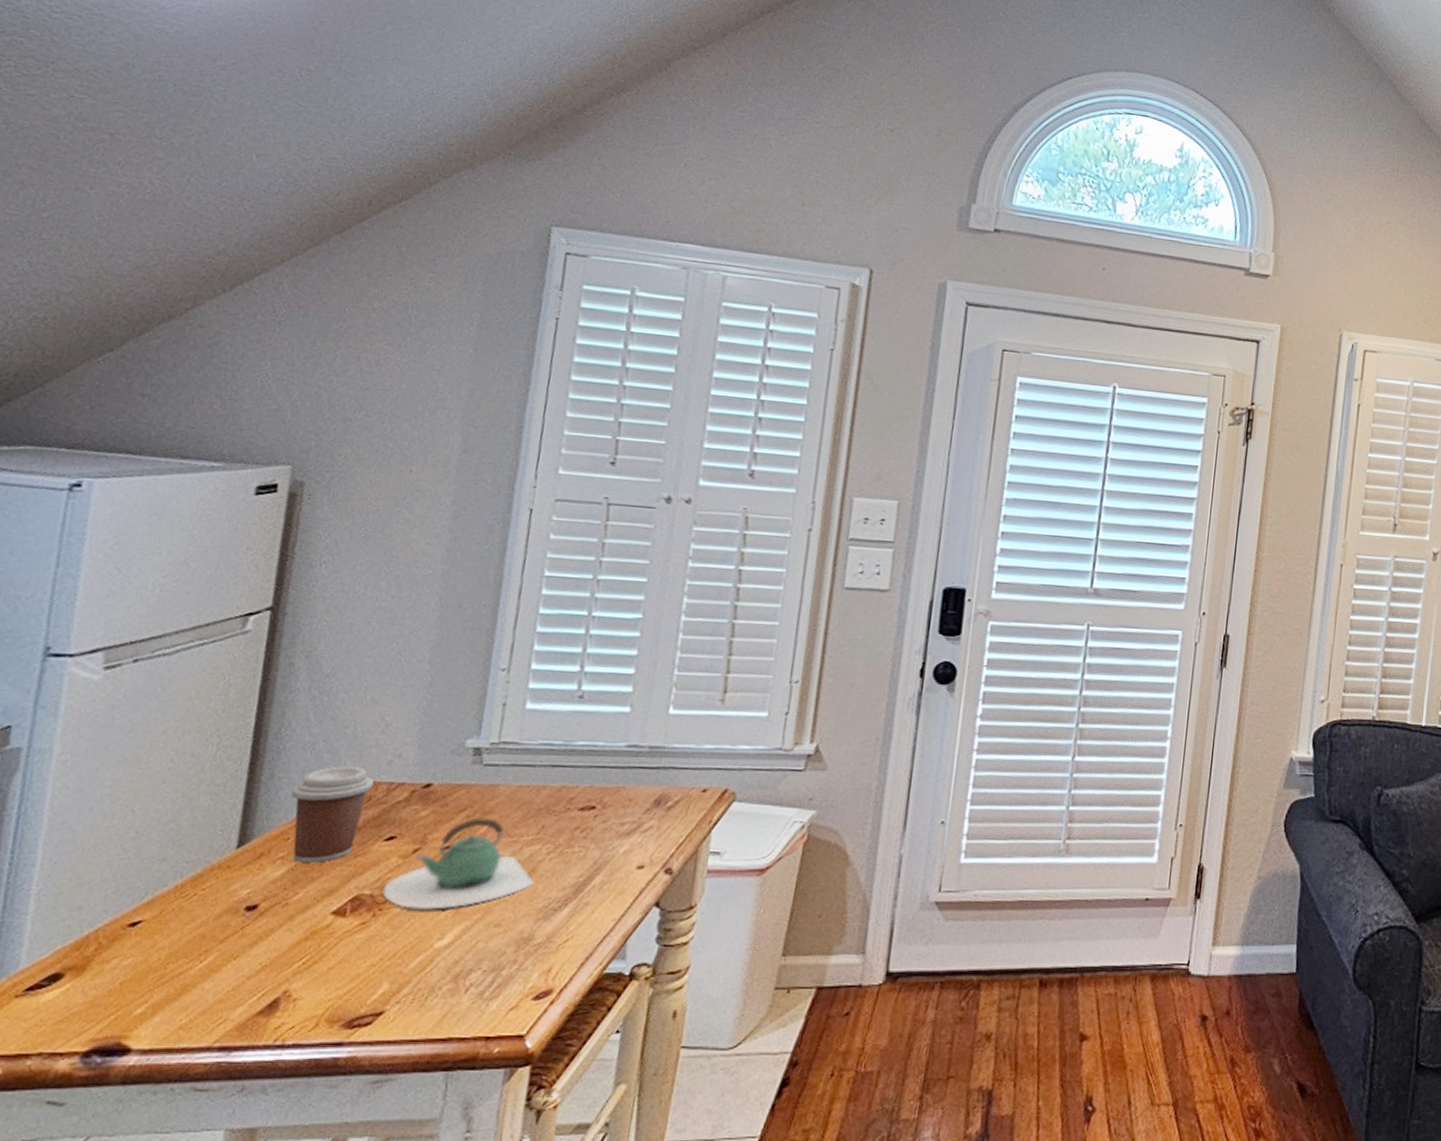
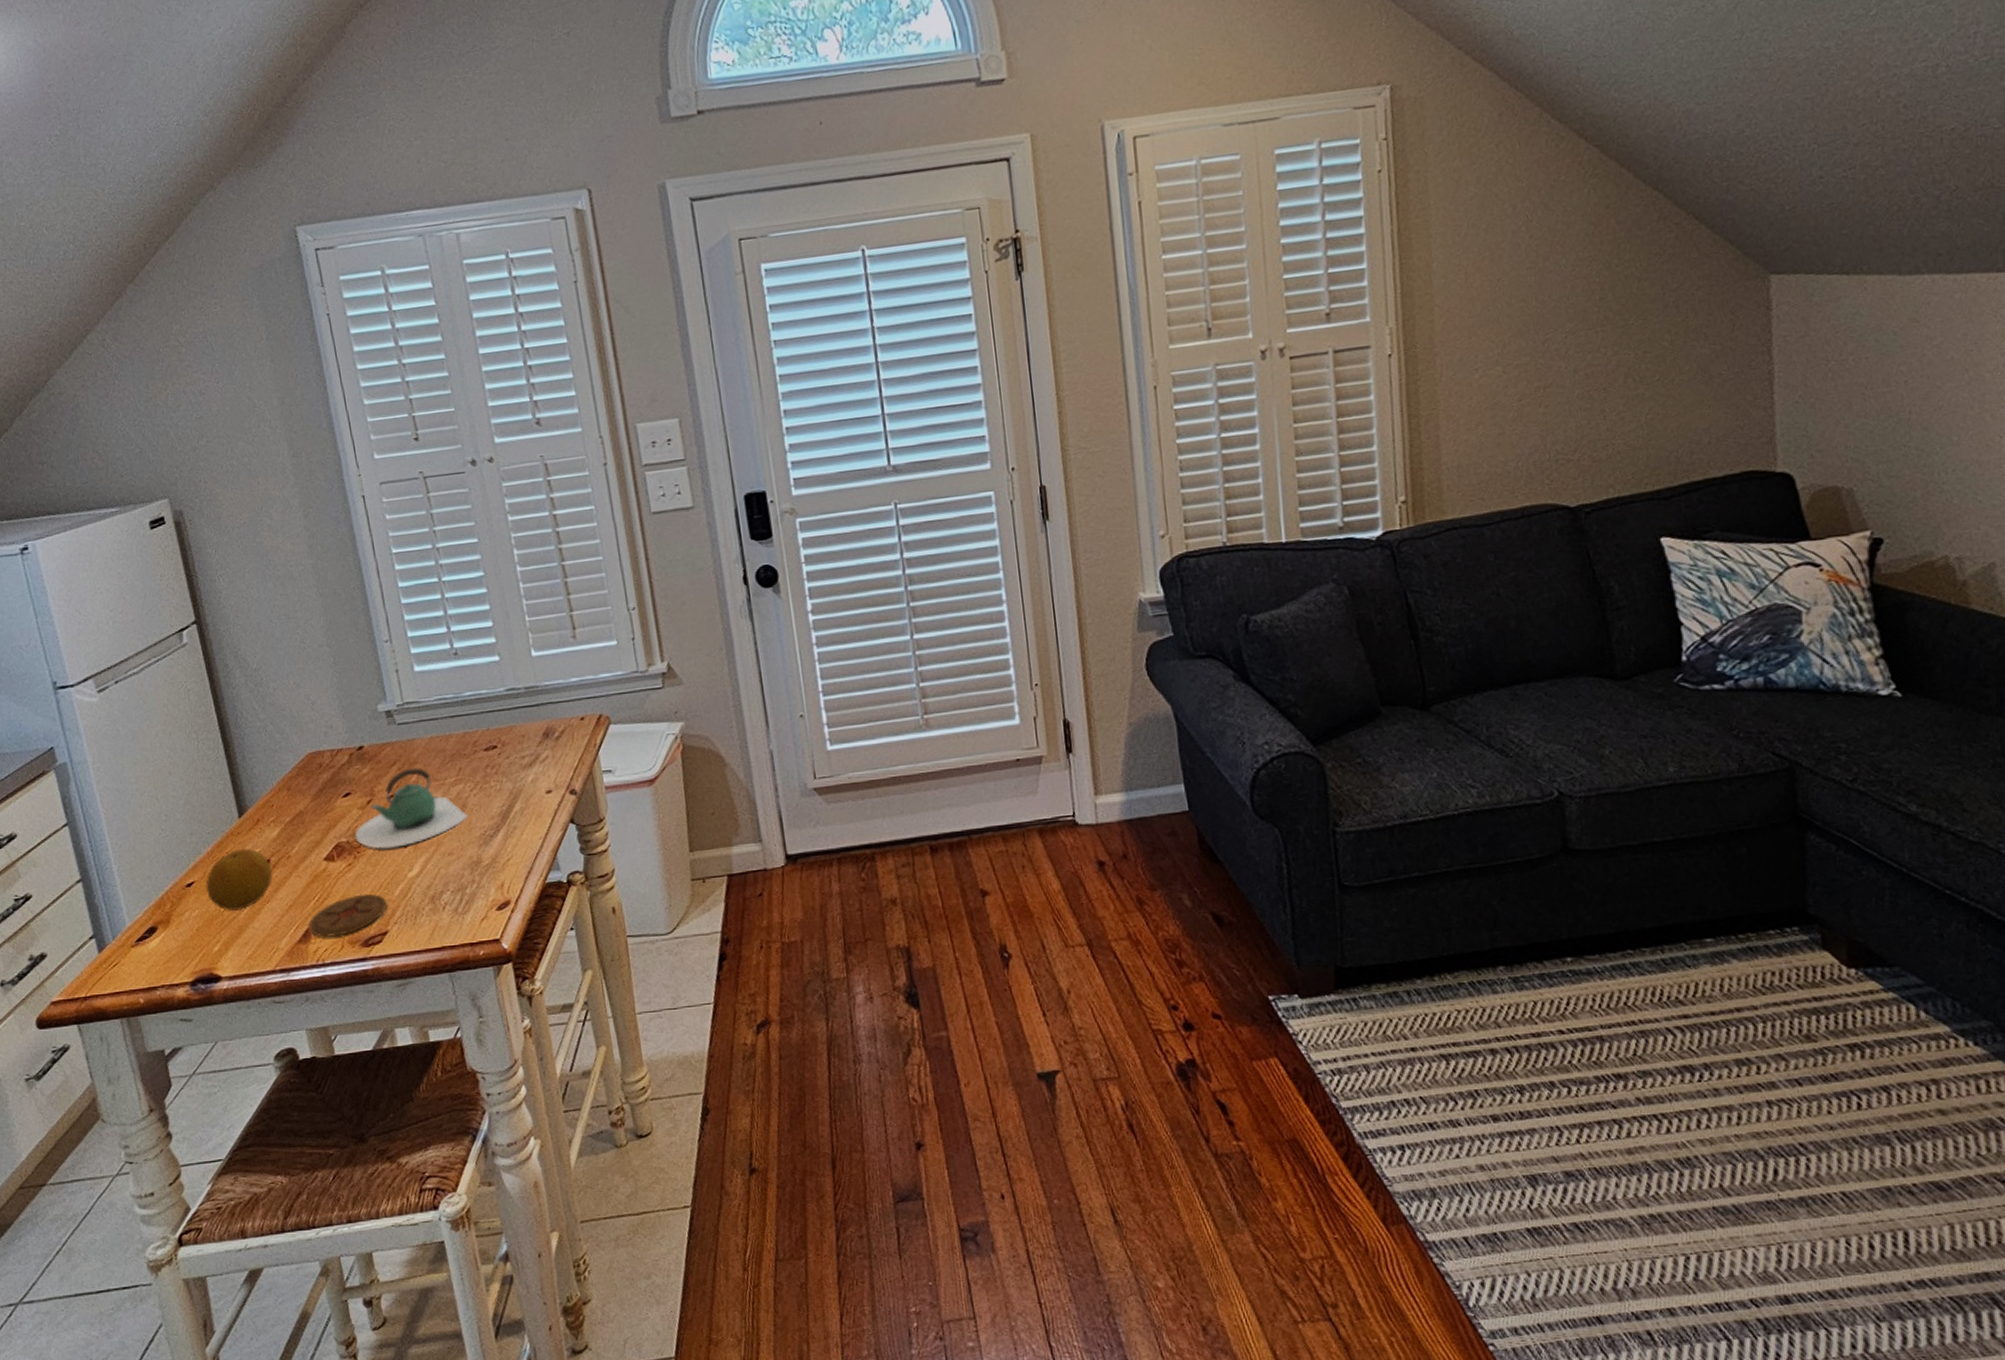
fruit: none [154,886,258,966] -> present [205,847,273,911]
coaster: none [278,961,396,1011] -> present [308,893,387,937]
coffee cup: present [290,766,374,863] -> none [261,740,322,823]

